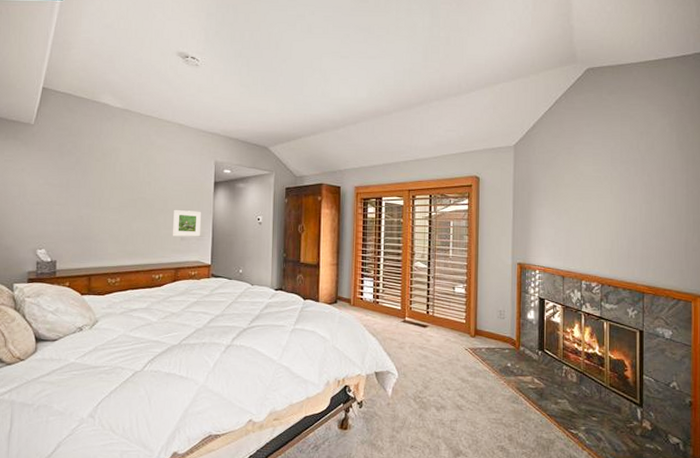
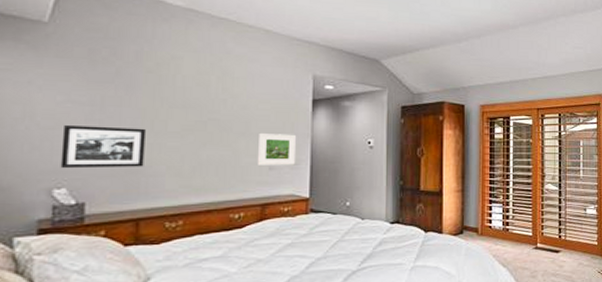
picture frame: none [41,202,95,235] -> present [60,126,146,168]

